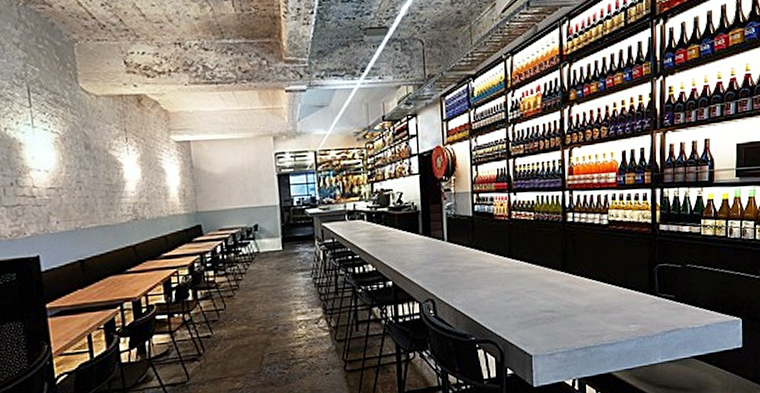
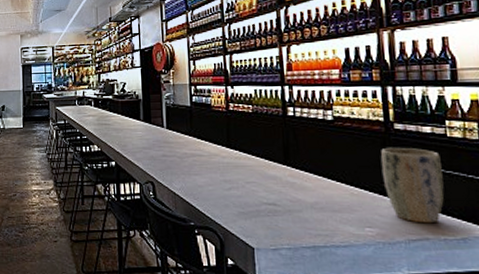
plant pot: none [646,247,695,316] -> present [381,147,445,224]

